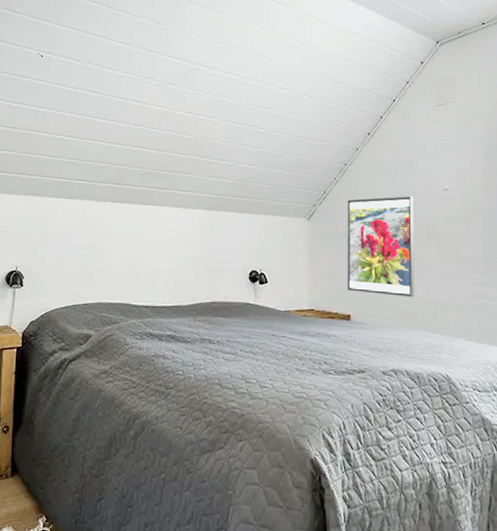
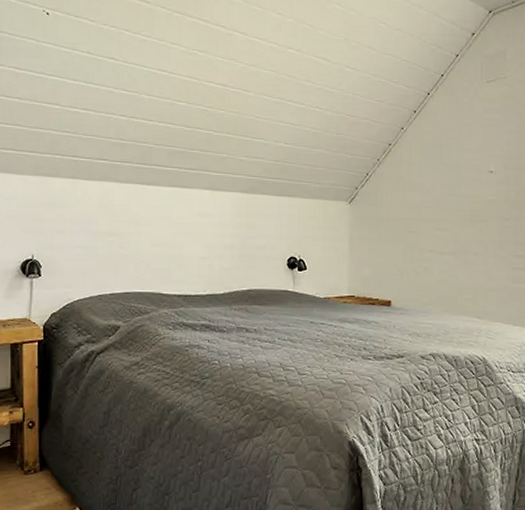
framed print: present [347,196,415,298] -> none [388,178,459,282]

